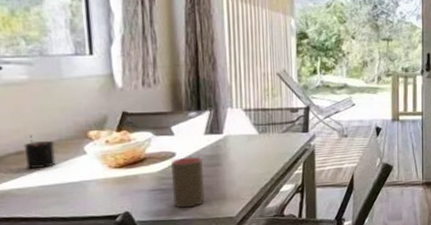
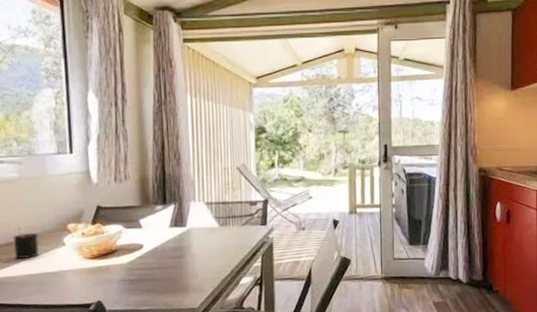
cup: present [171,156,205,208] -> none [139,248,169,299]

